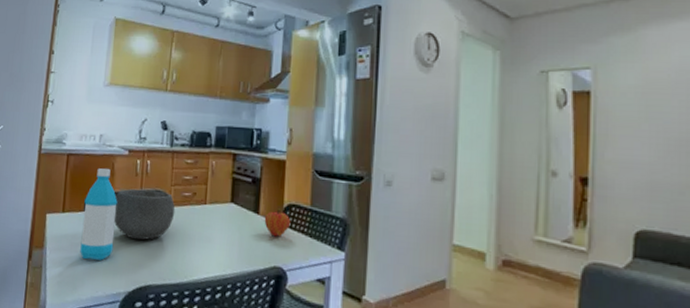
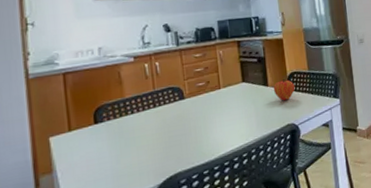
water bottle: present [80,168,118,261] -> none [93,78,135,170]
bowl: present [113,189,176,241] -> none [128,87,193,137]

